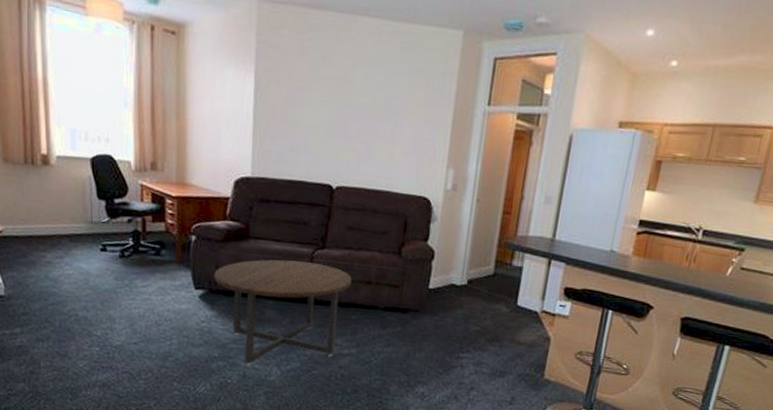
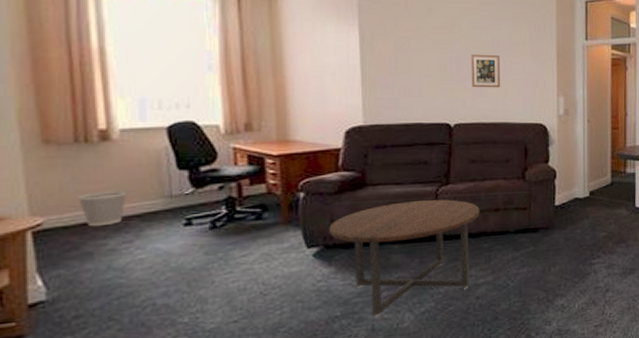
wastebasket: none [25,210,61,241] -> present [77,190,128,227]
picture frame: none [358,111,390,152] -> present [471,54,500,88]

